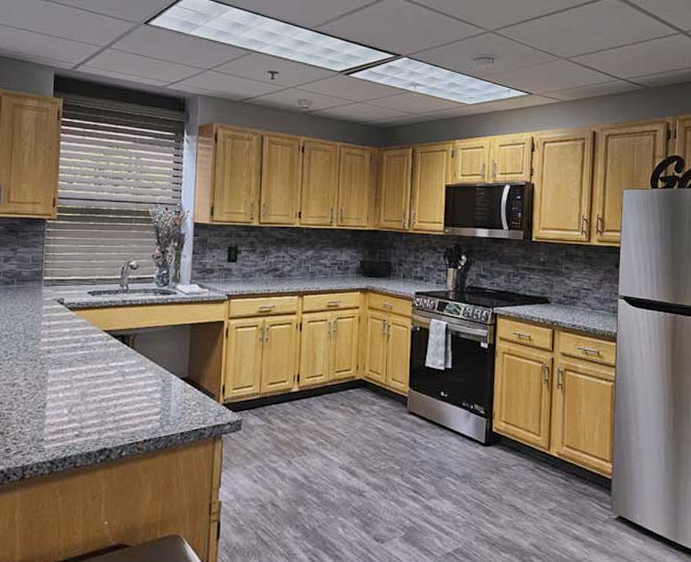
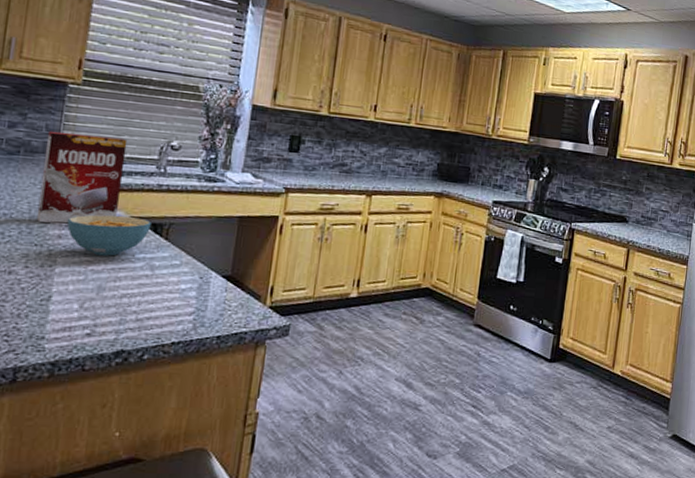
cereal box: none [30,261,96,340] -> present [36,130,128,224]
cereal bowl: none [53,331,120,366] -> present [67,214,151,256]

